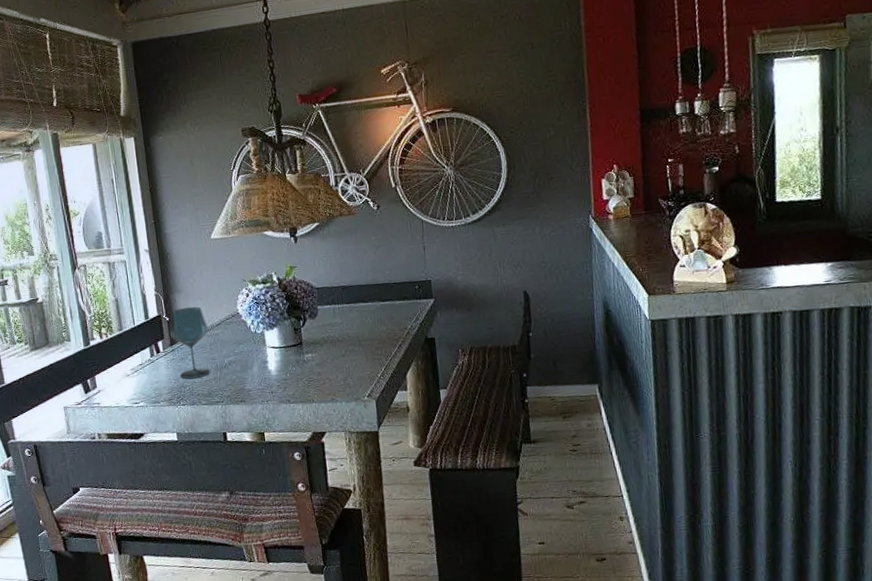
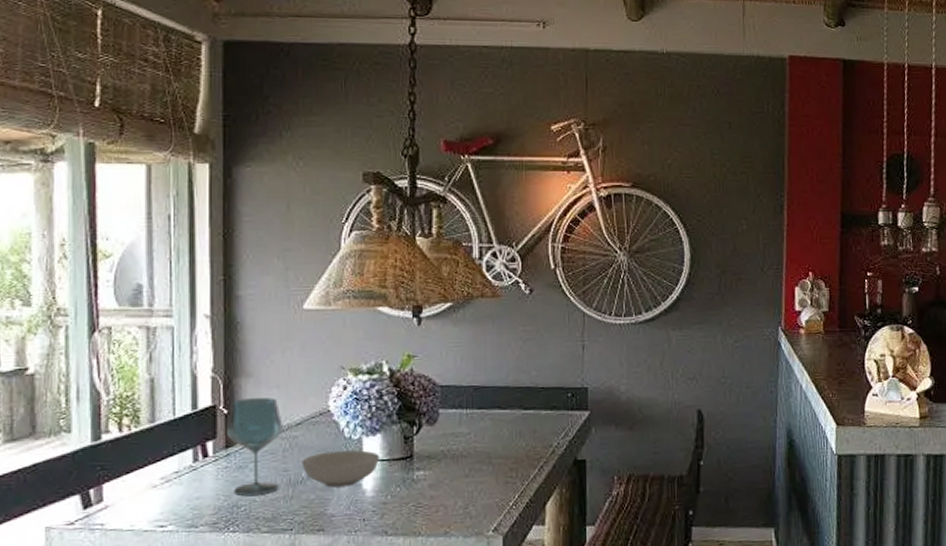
bowl: none [223,341,278,370] -> present [302,450,379,488]

